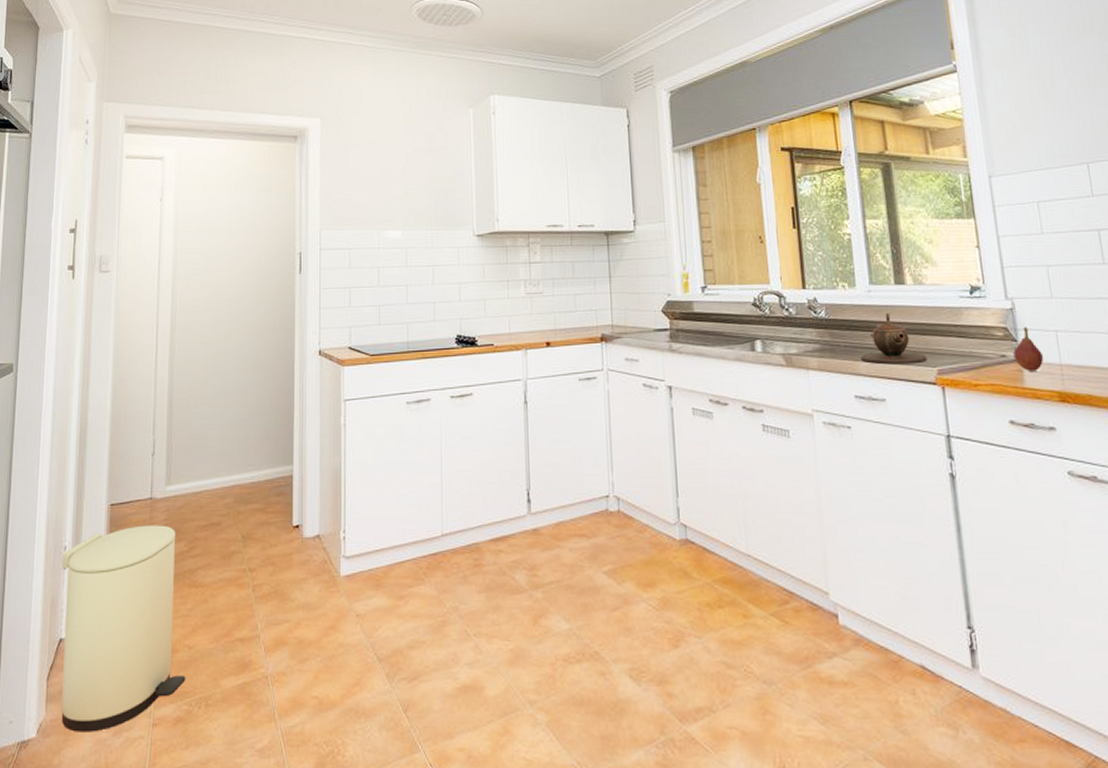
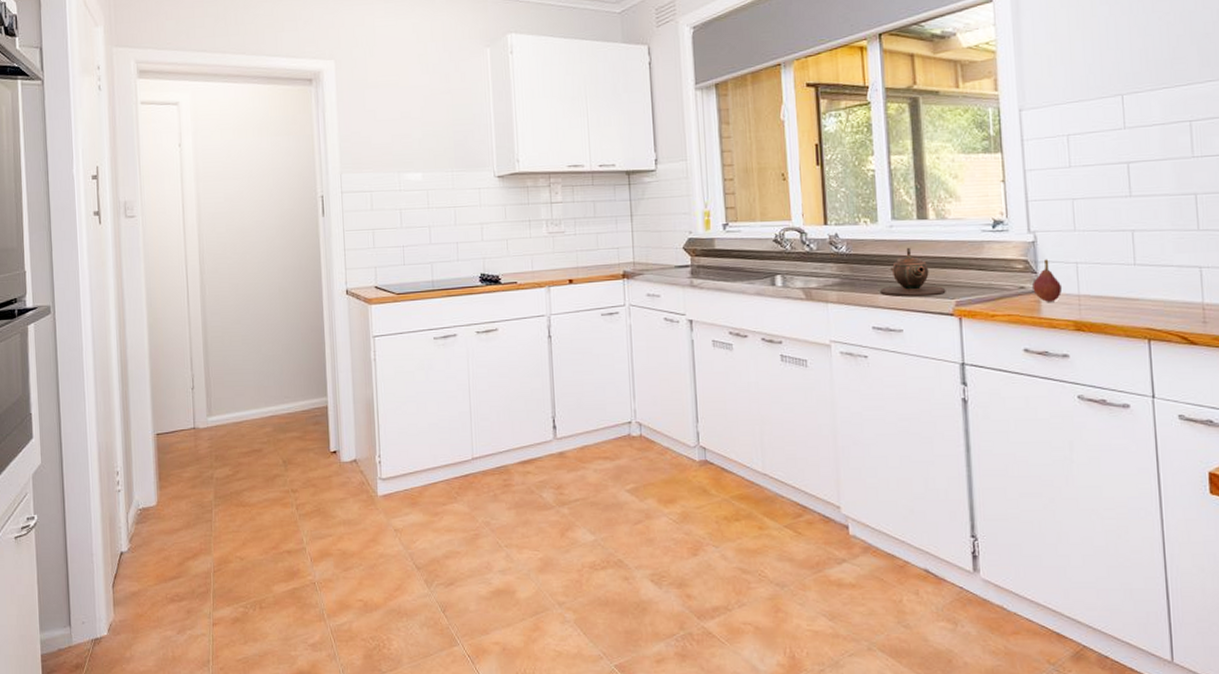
pedal bin: present [61,525,186,732] -> none [115,452,240,631]

